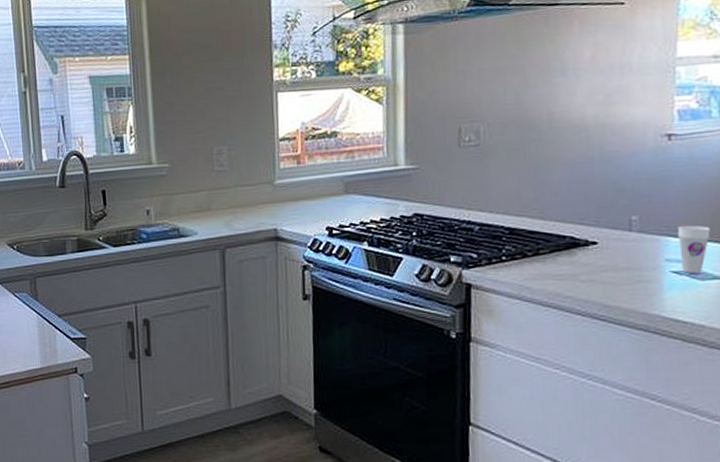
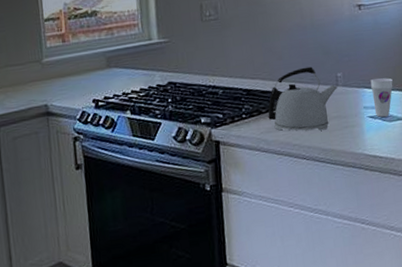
kettle: none [535,206,631,283] -> present [268,66,338,131]

